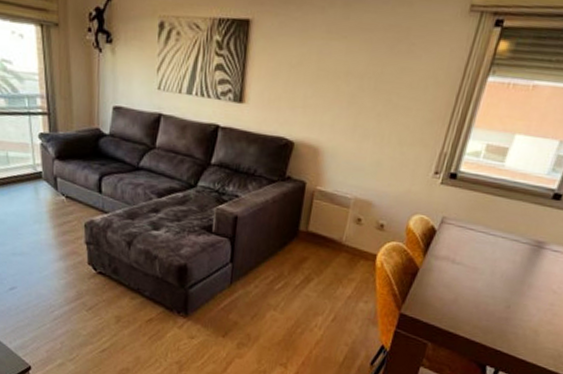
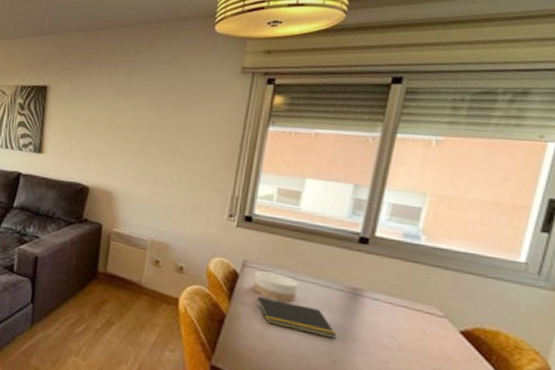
bowl: none [447,227,491,256] -> present [253,270,299,303]
notepad: none [447,251,516,287] -> present [255,297,337,339]

